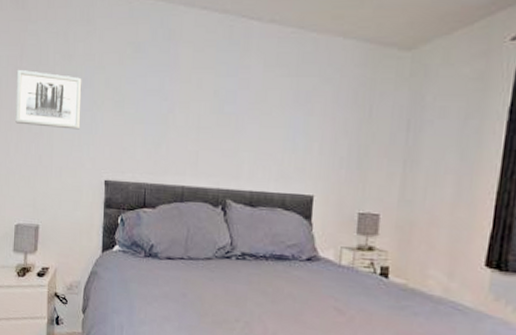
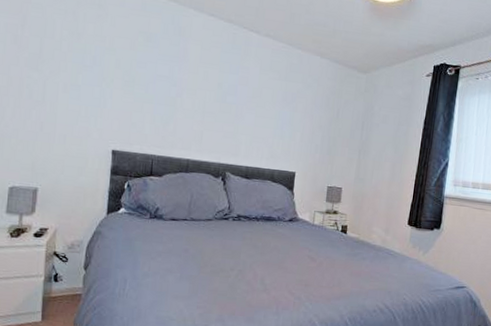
wall art: present [15,69,82,130] -> none [13,37,91,102]

